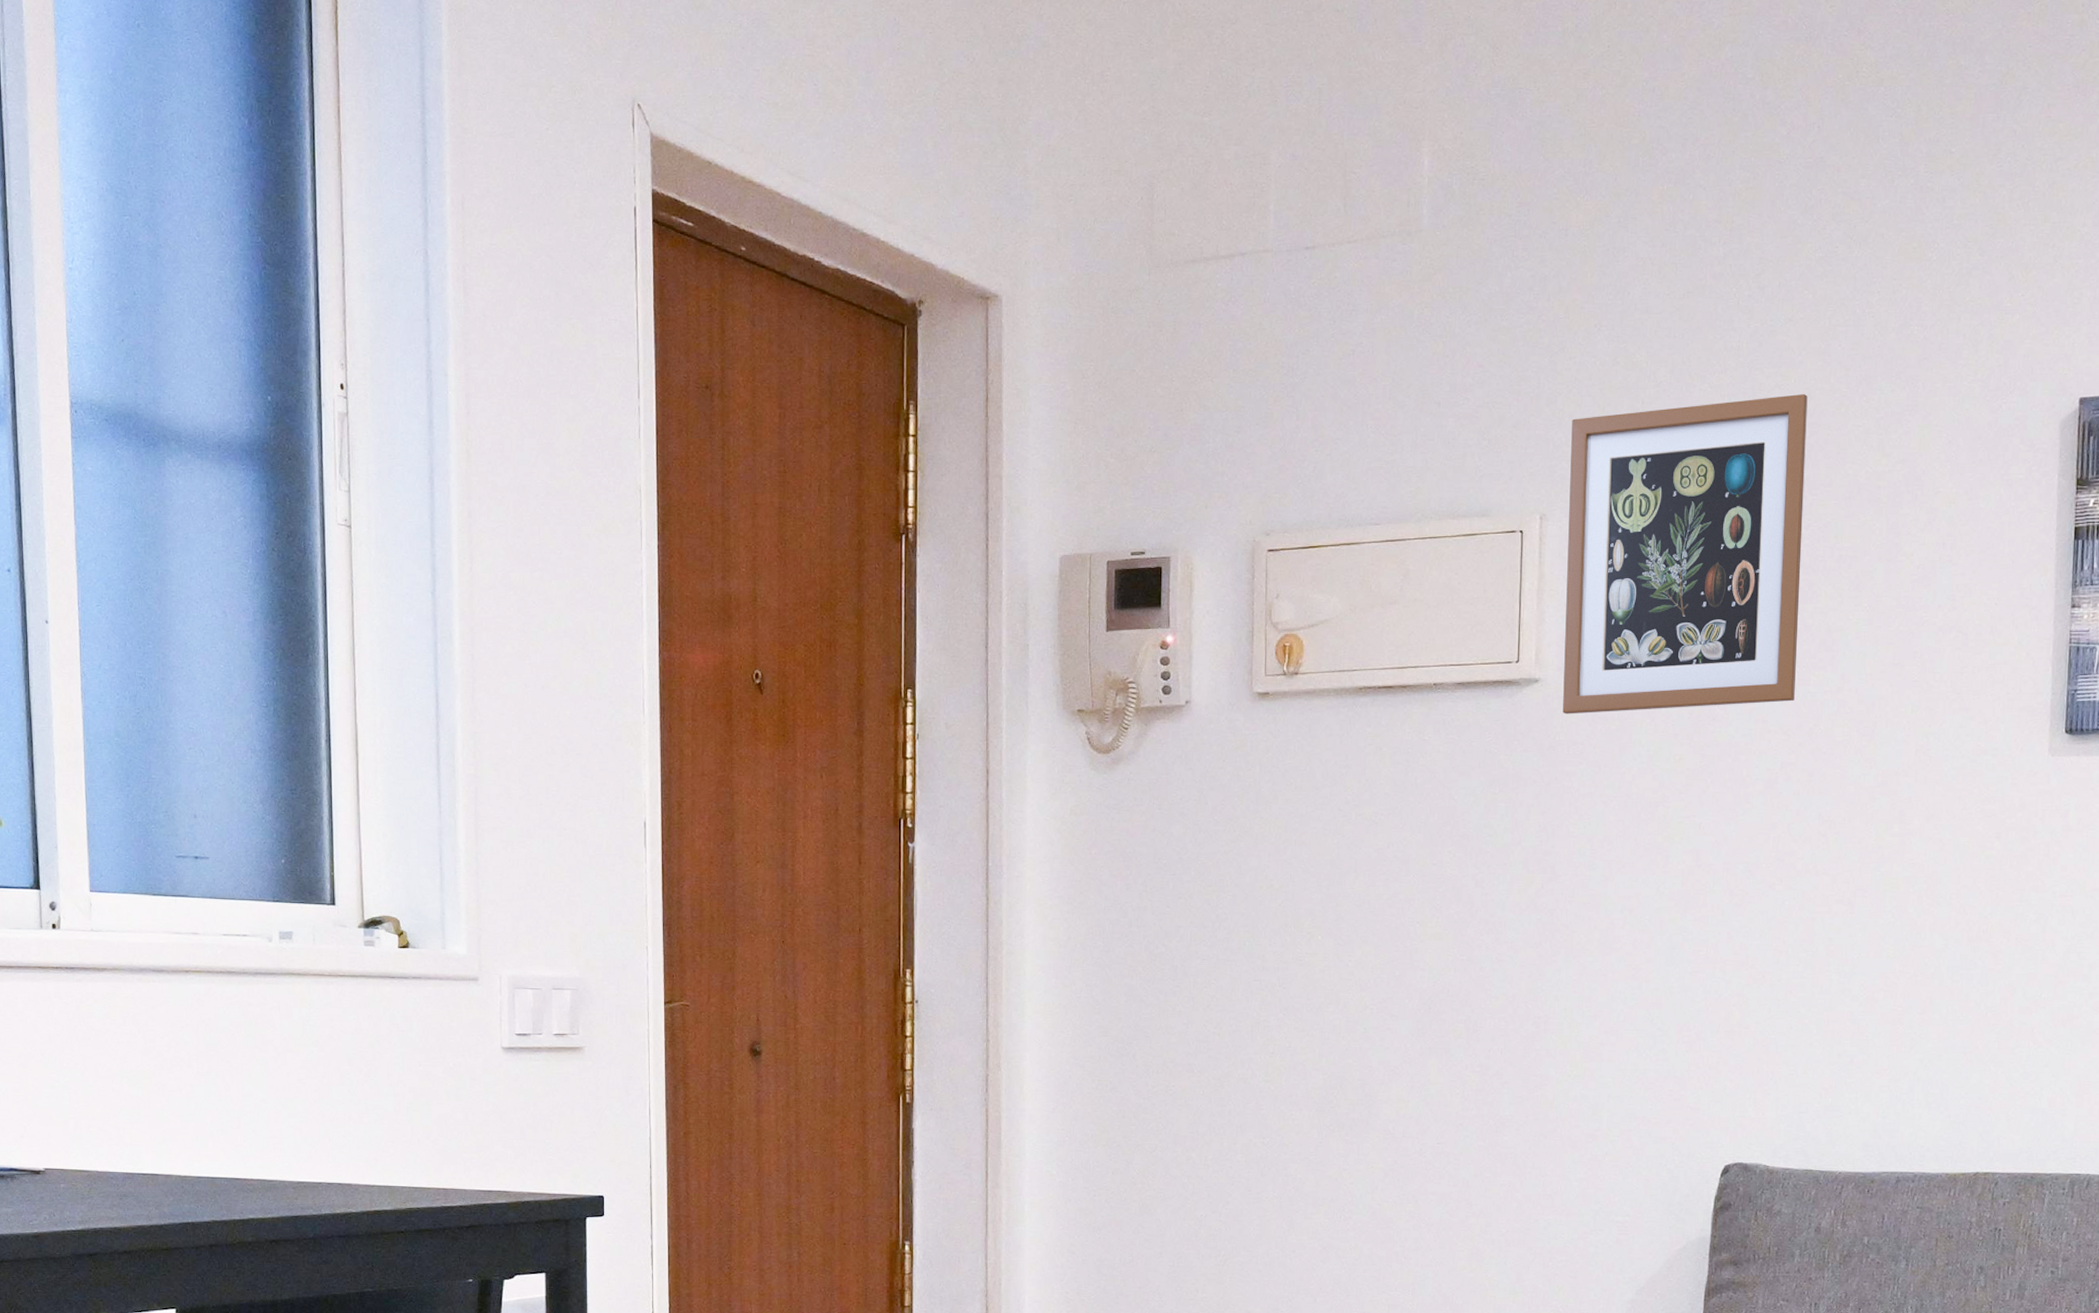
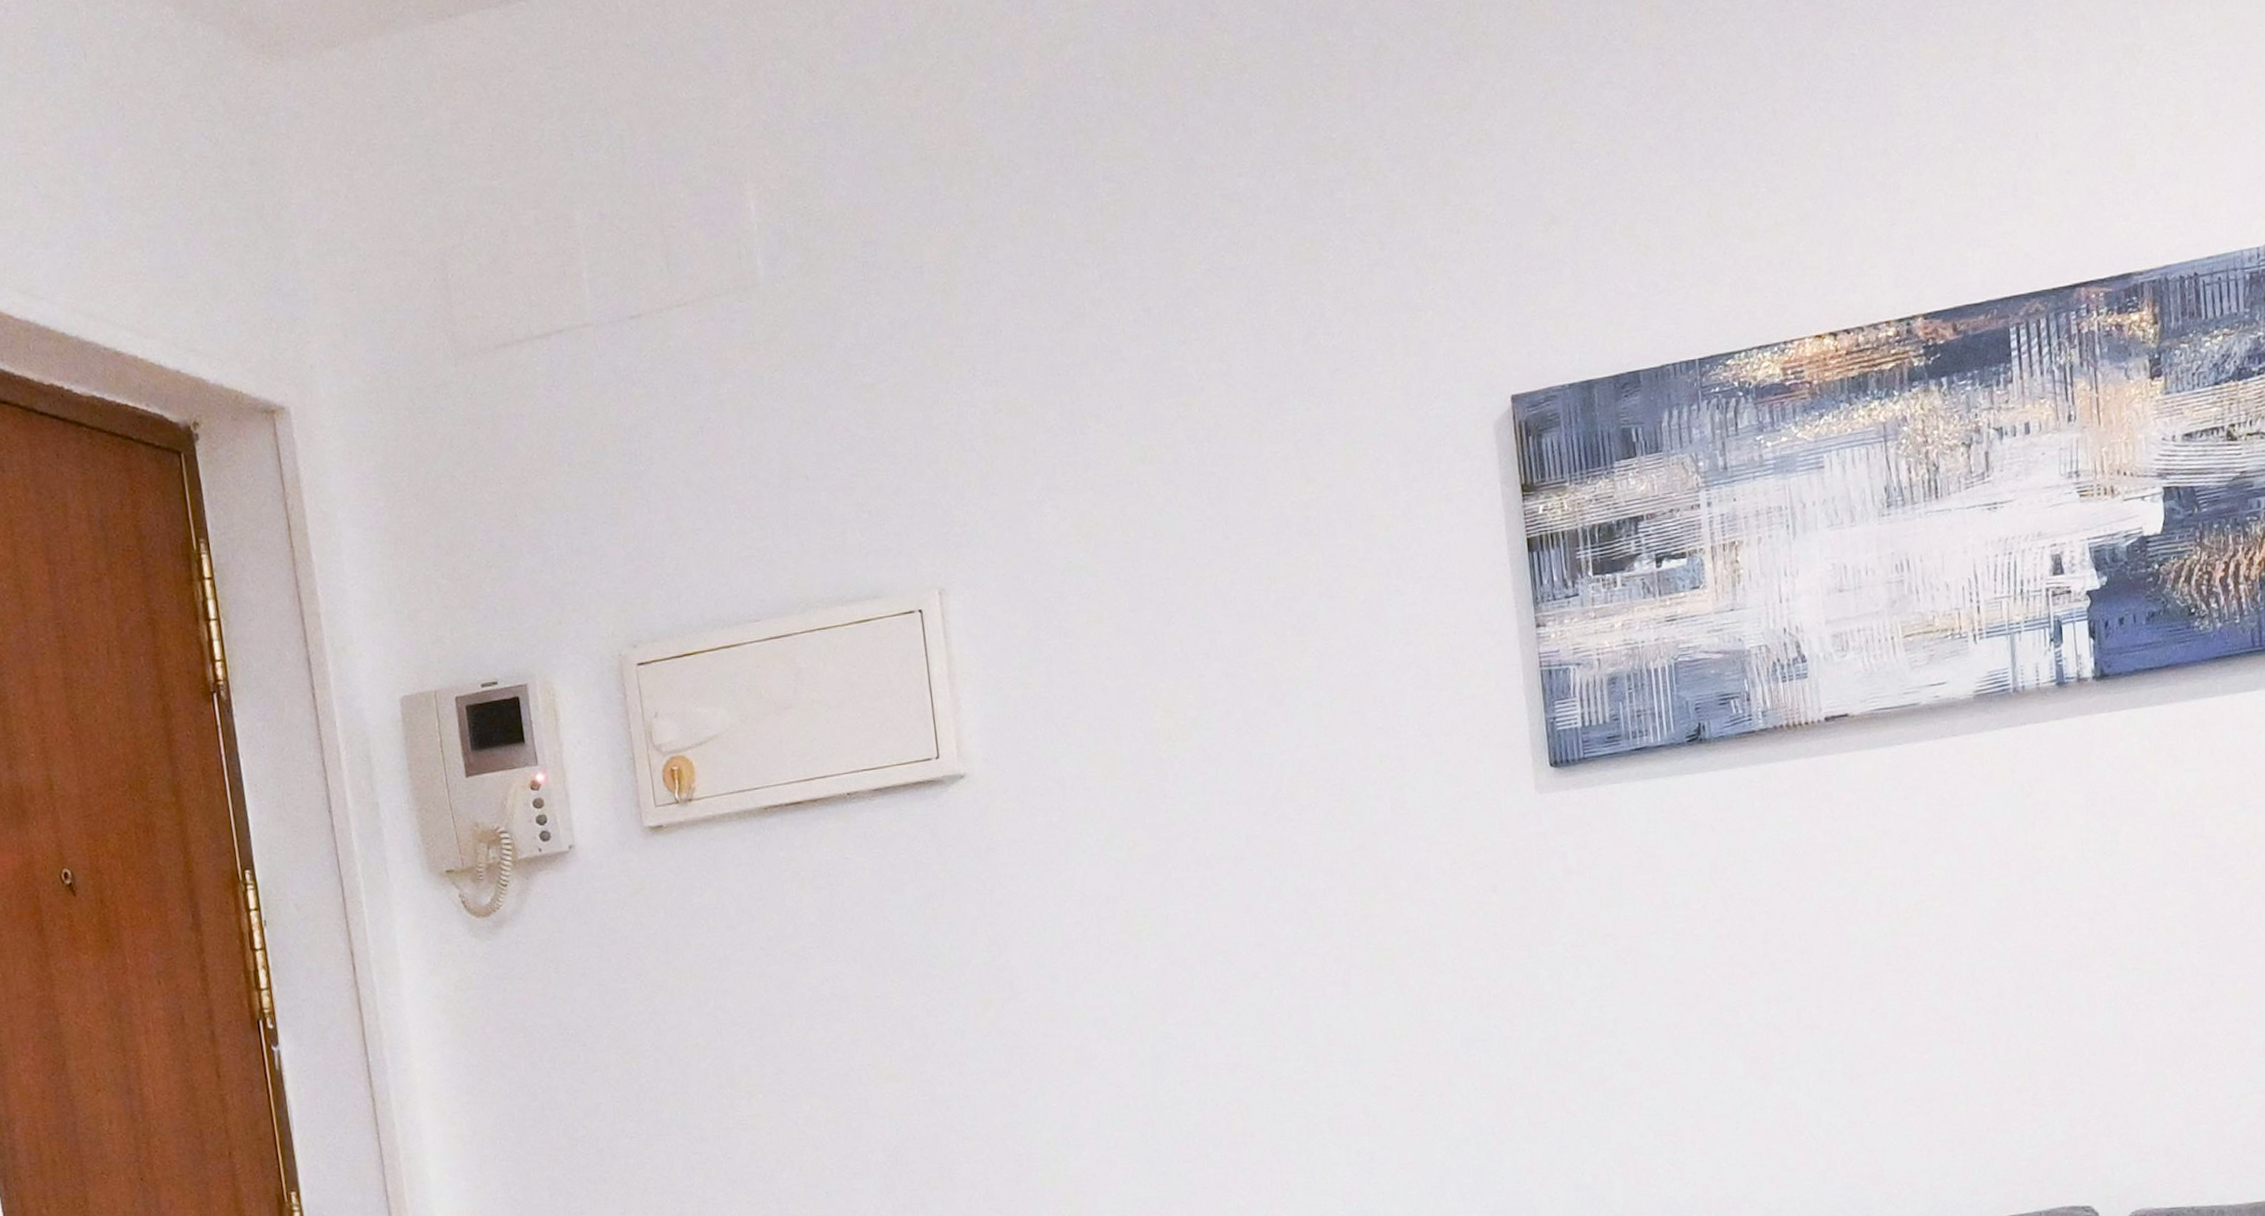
picture frame: present [1563,393,1808,715] -> none [958,422,1251,811]

